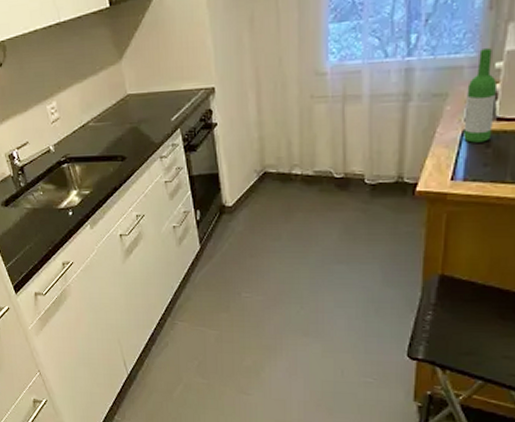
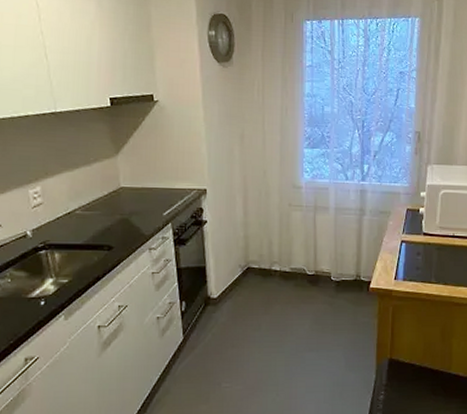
wine bottle: present [463,48,498,143] -> none [402,181,423,251]

